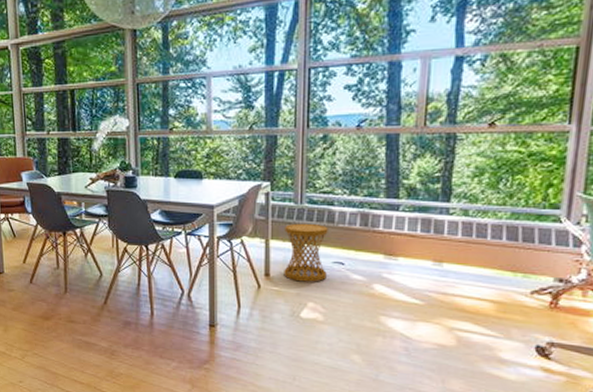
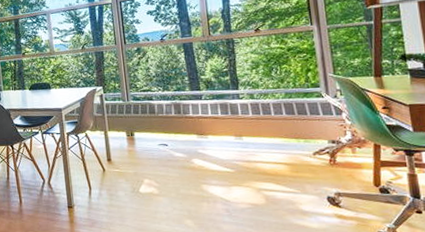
side table: present [284,223,328,282] -> none [118,115,156,163]

